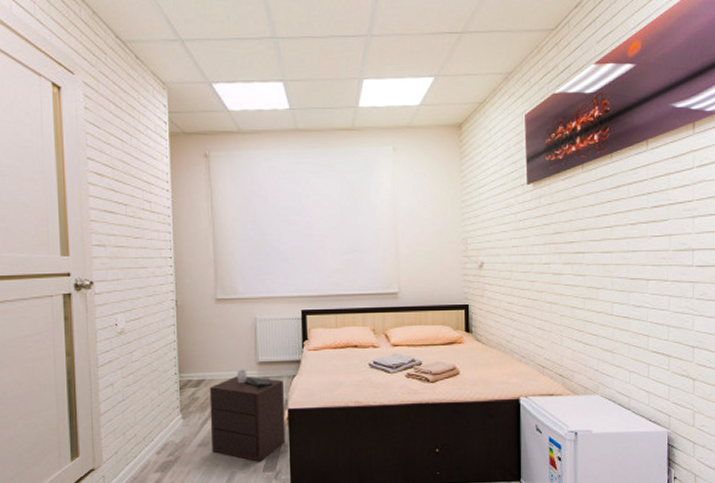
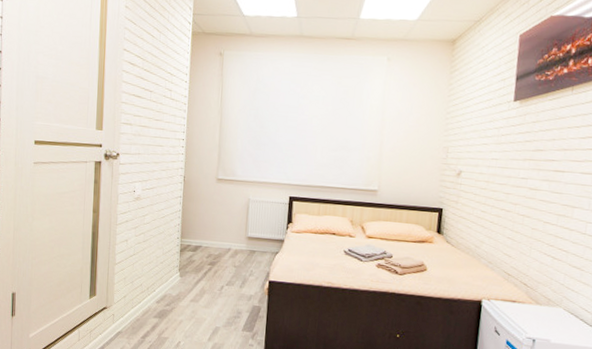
nightstand: present [209,369,286,462] -> none [201,241,267,322]

